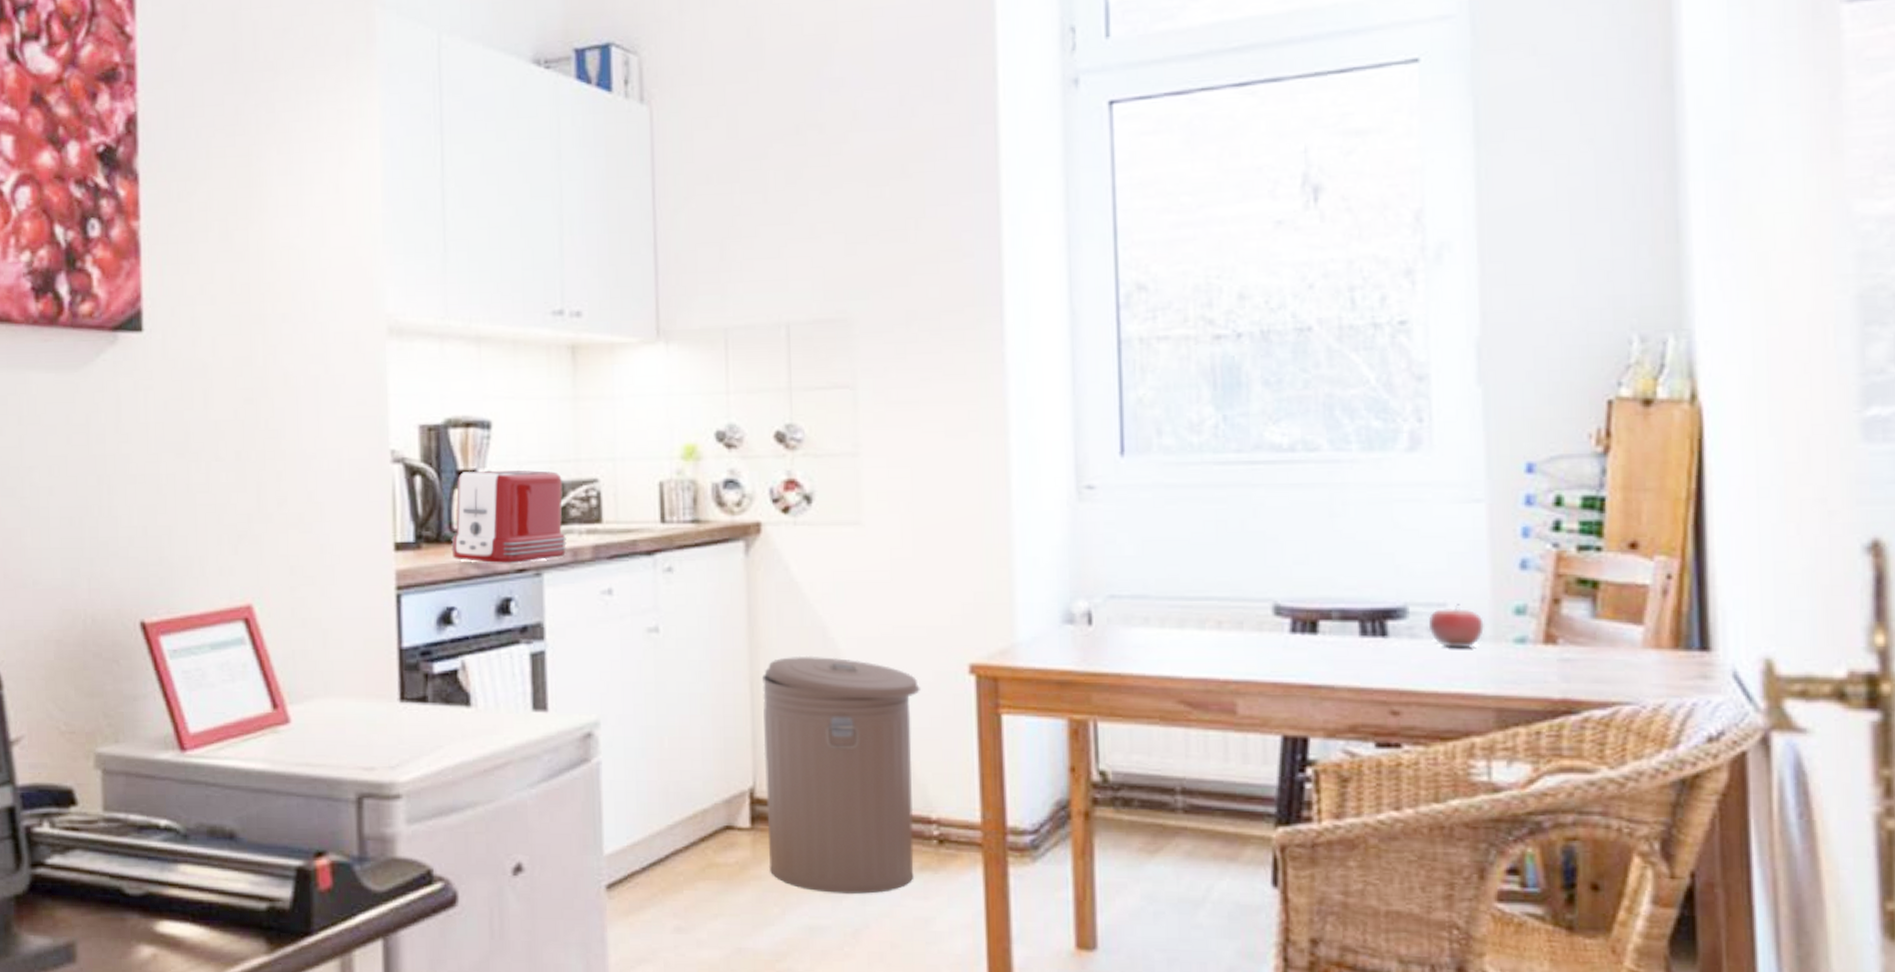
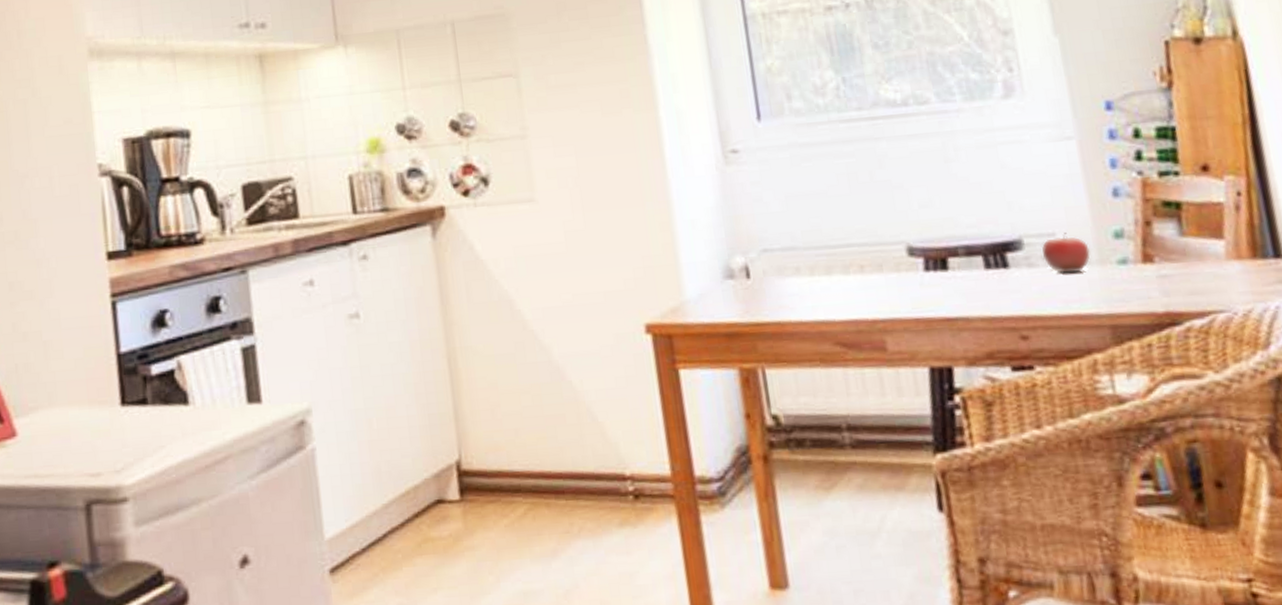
toaster: present [451,470,567,563] -> none [160,173,268,265]
can: present [761,655,920,894] -> none [457,328,615,556]

